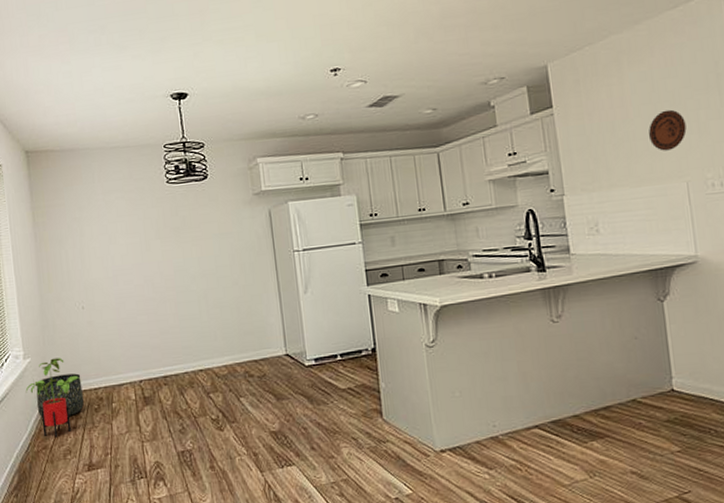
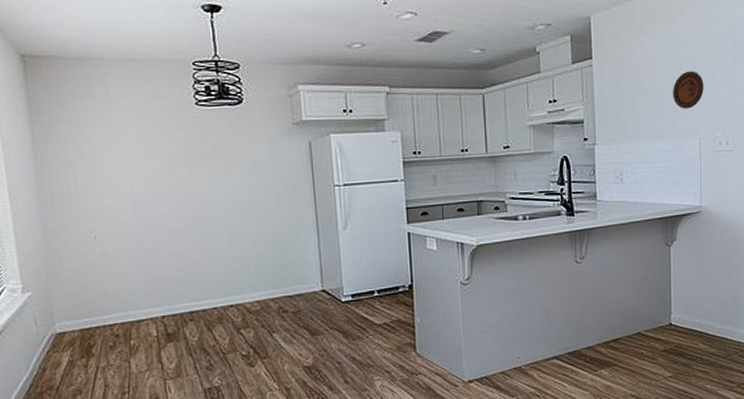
house plant: present [25,357,80,438] -> none [25,291,92,378]
basket: present [36,373,85,418] -> none [38,308,97,357]

